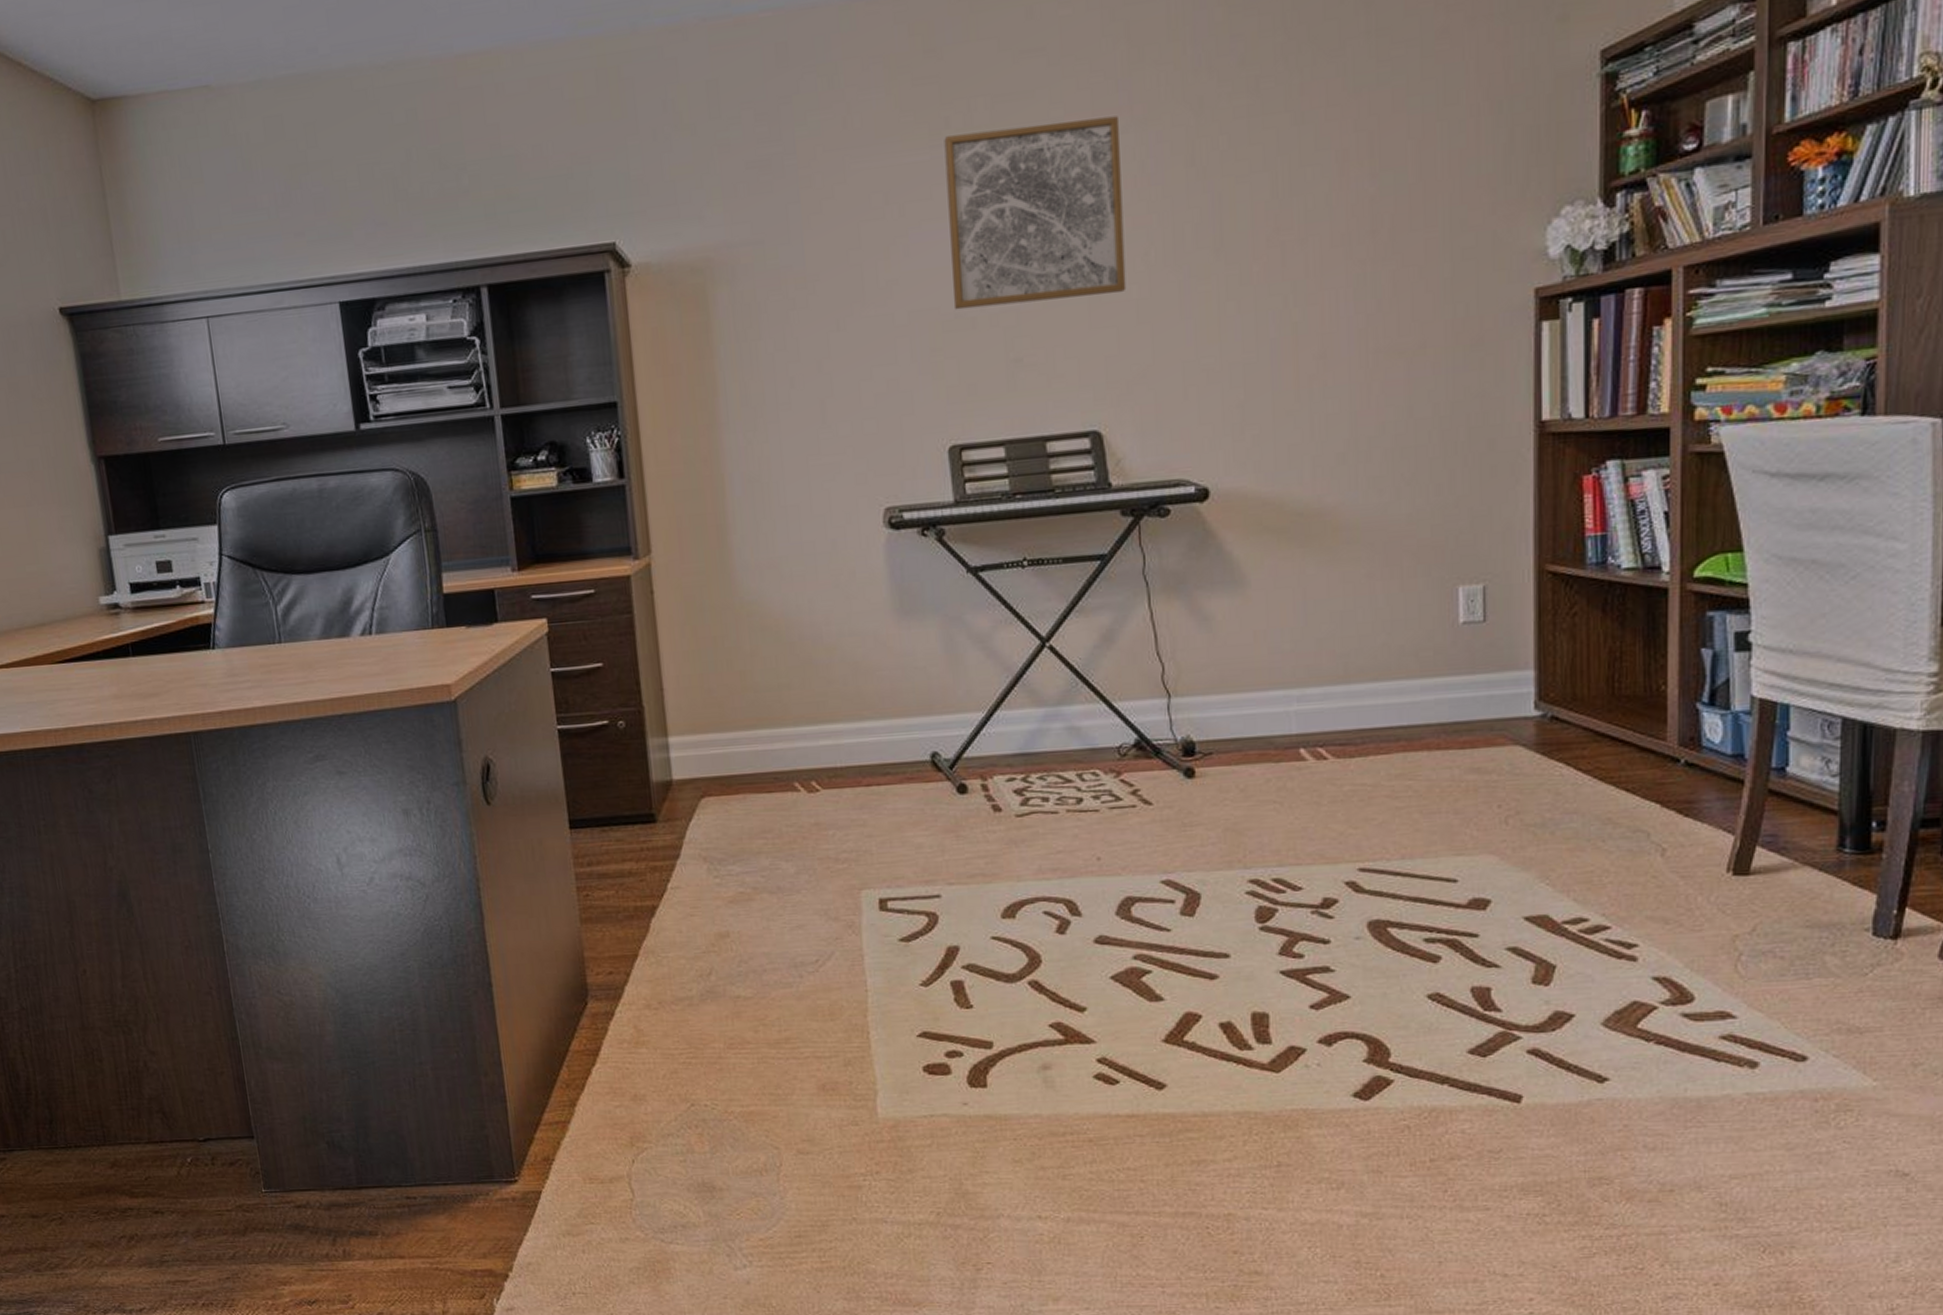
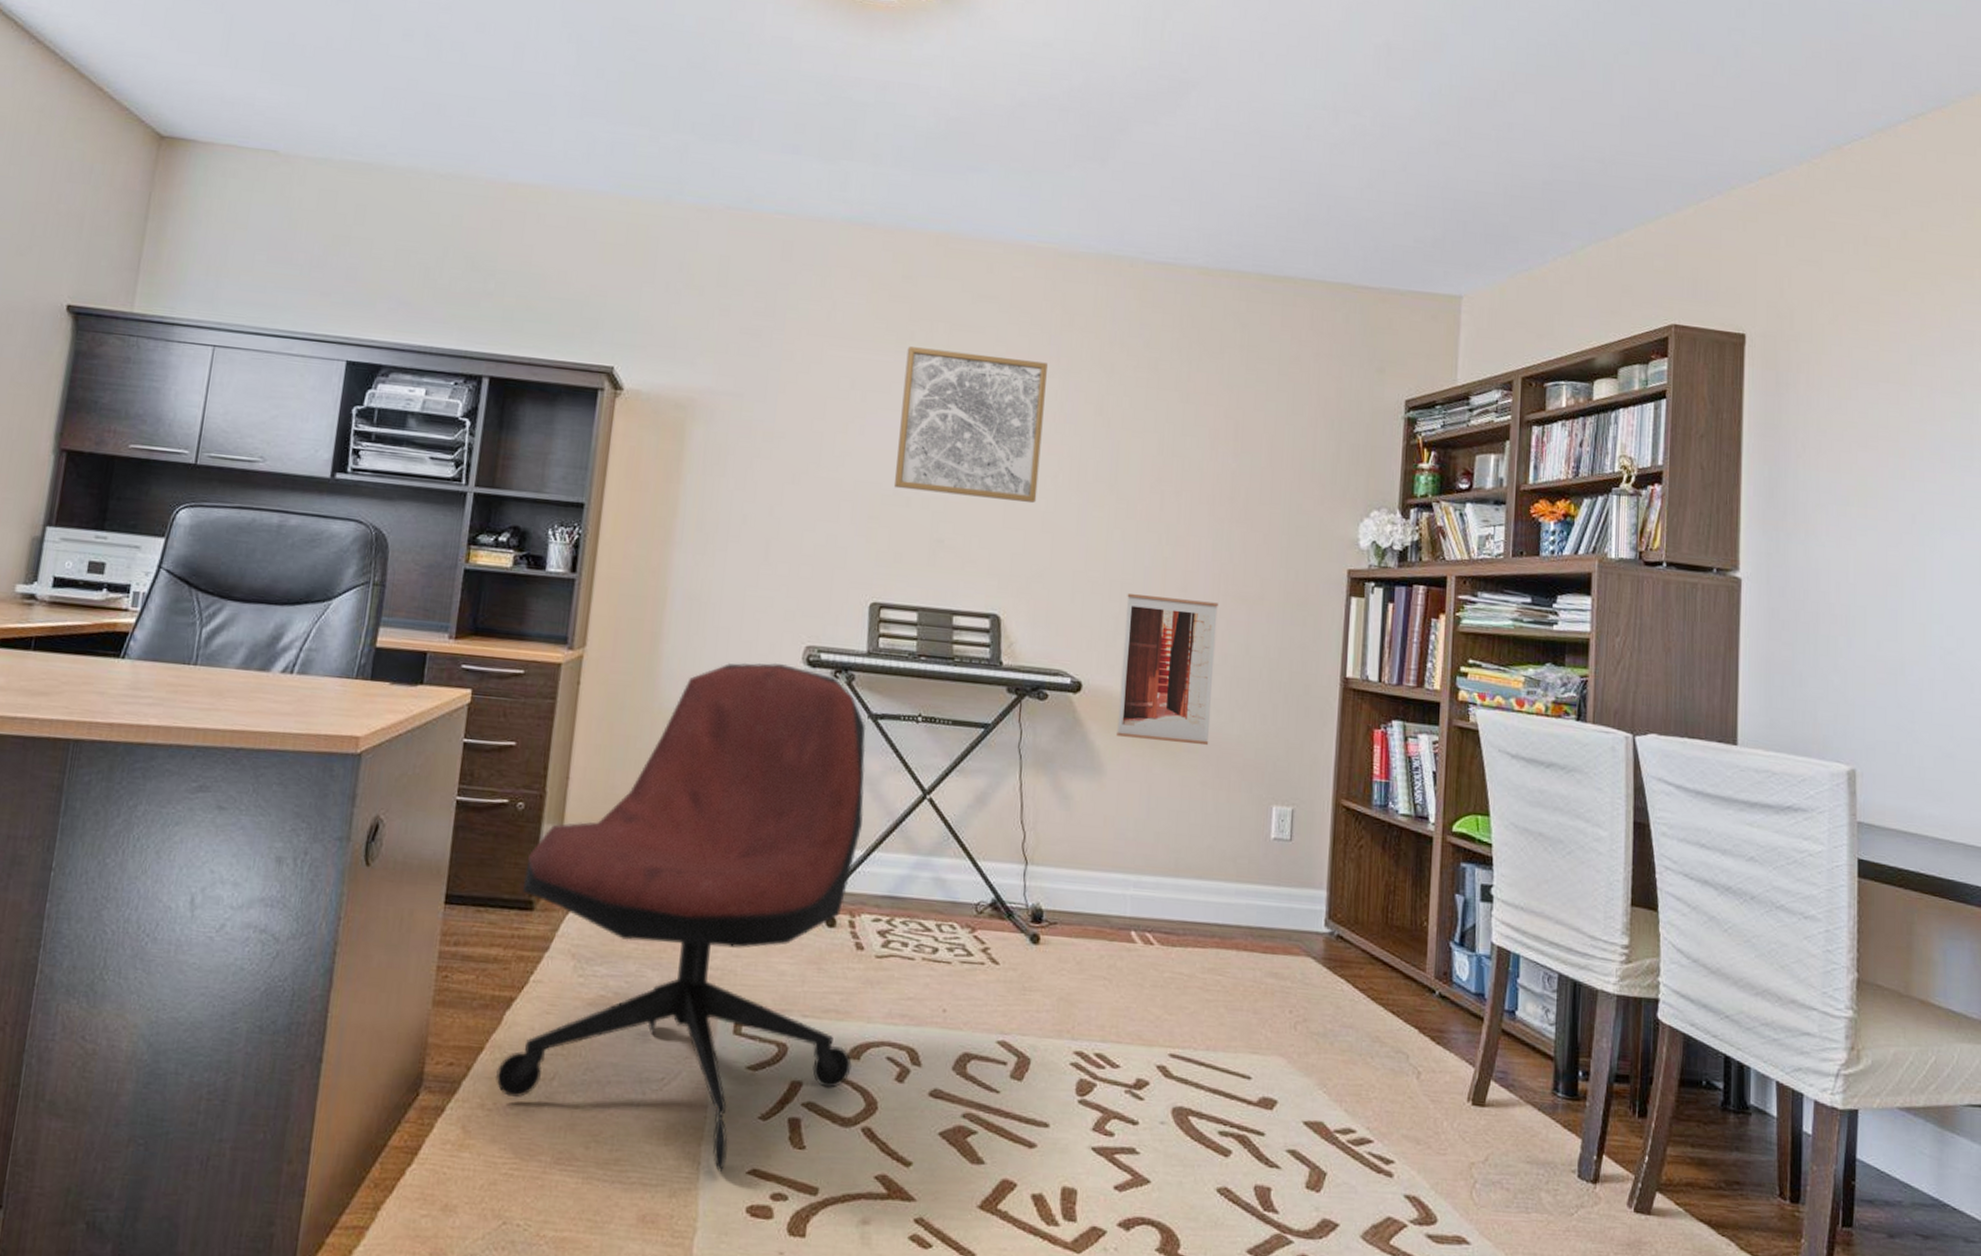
office chair: none [640,532,1008,1038] -> present [495,662,867,1172]
wall art: none [1252,363,1372,541] -> present [1117,594,1218,746]

